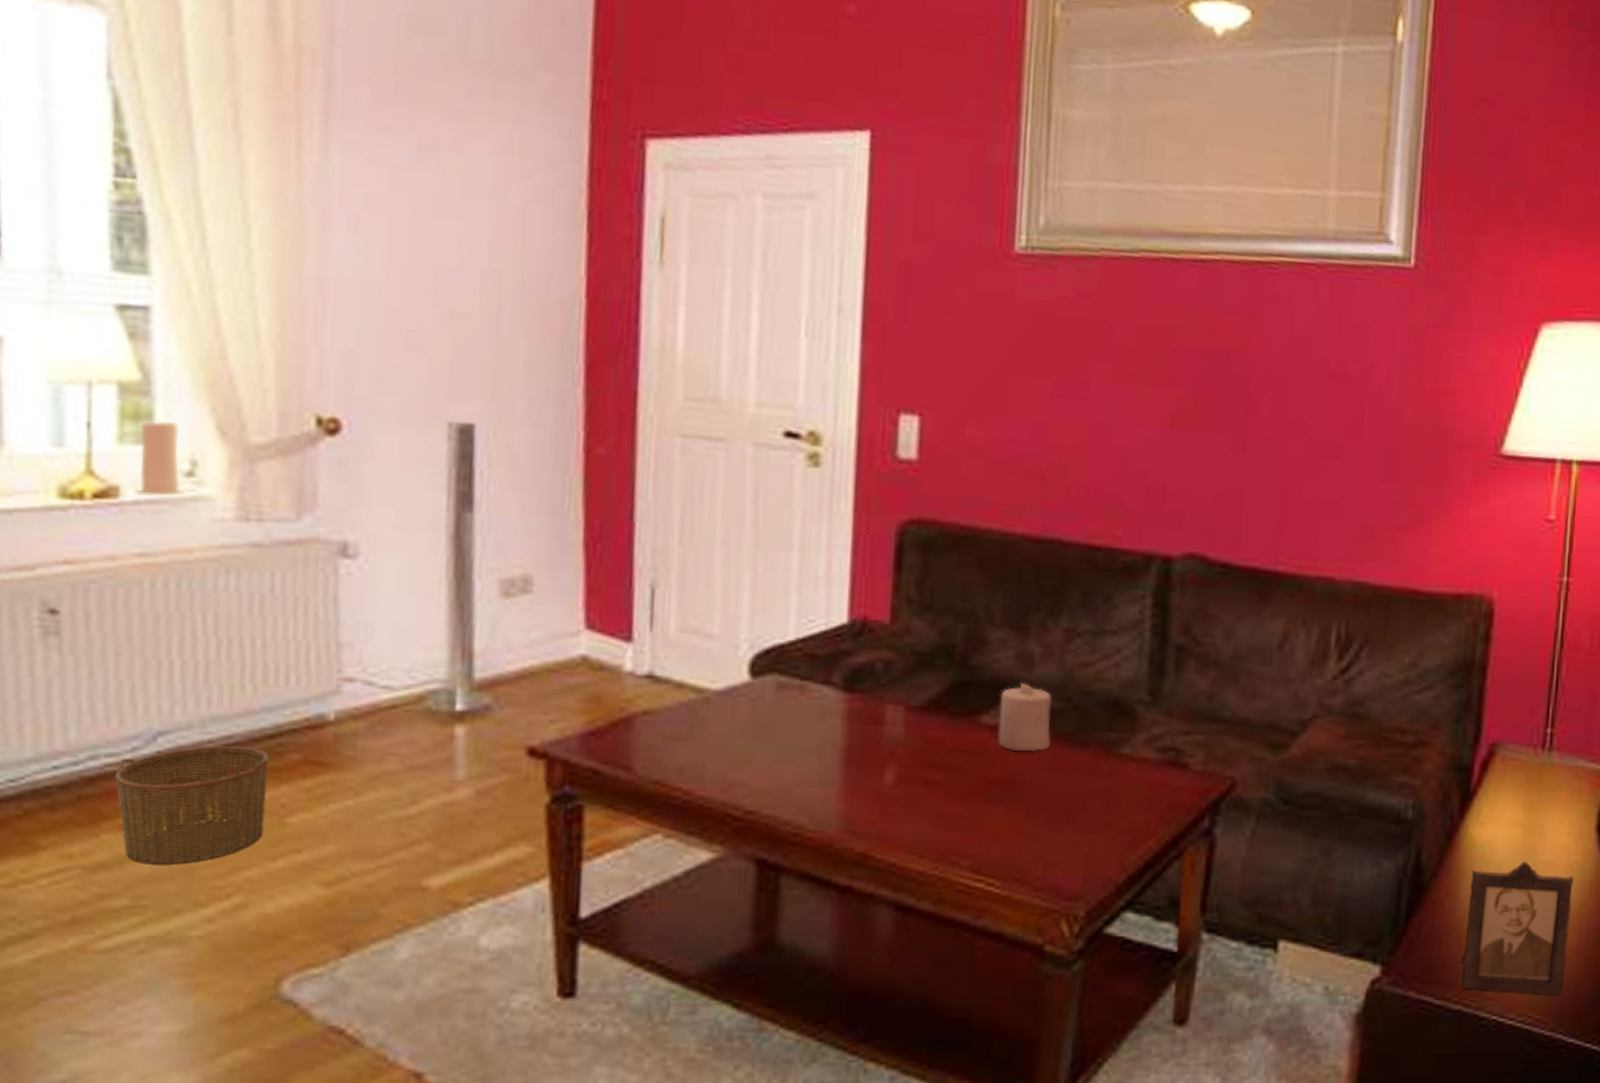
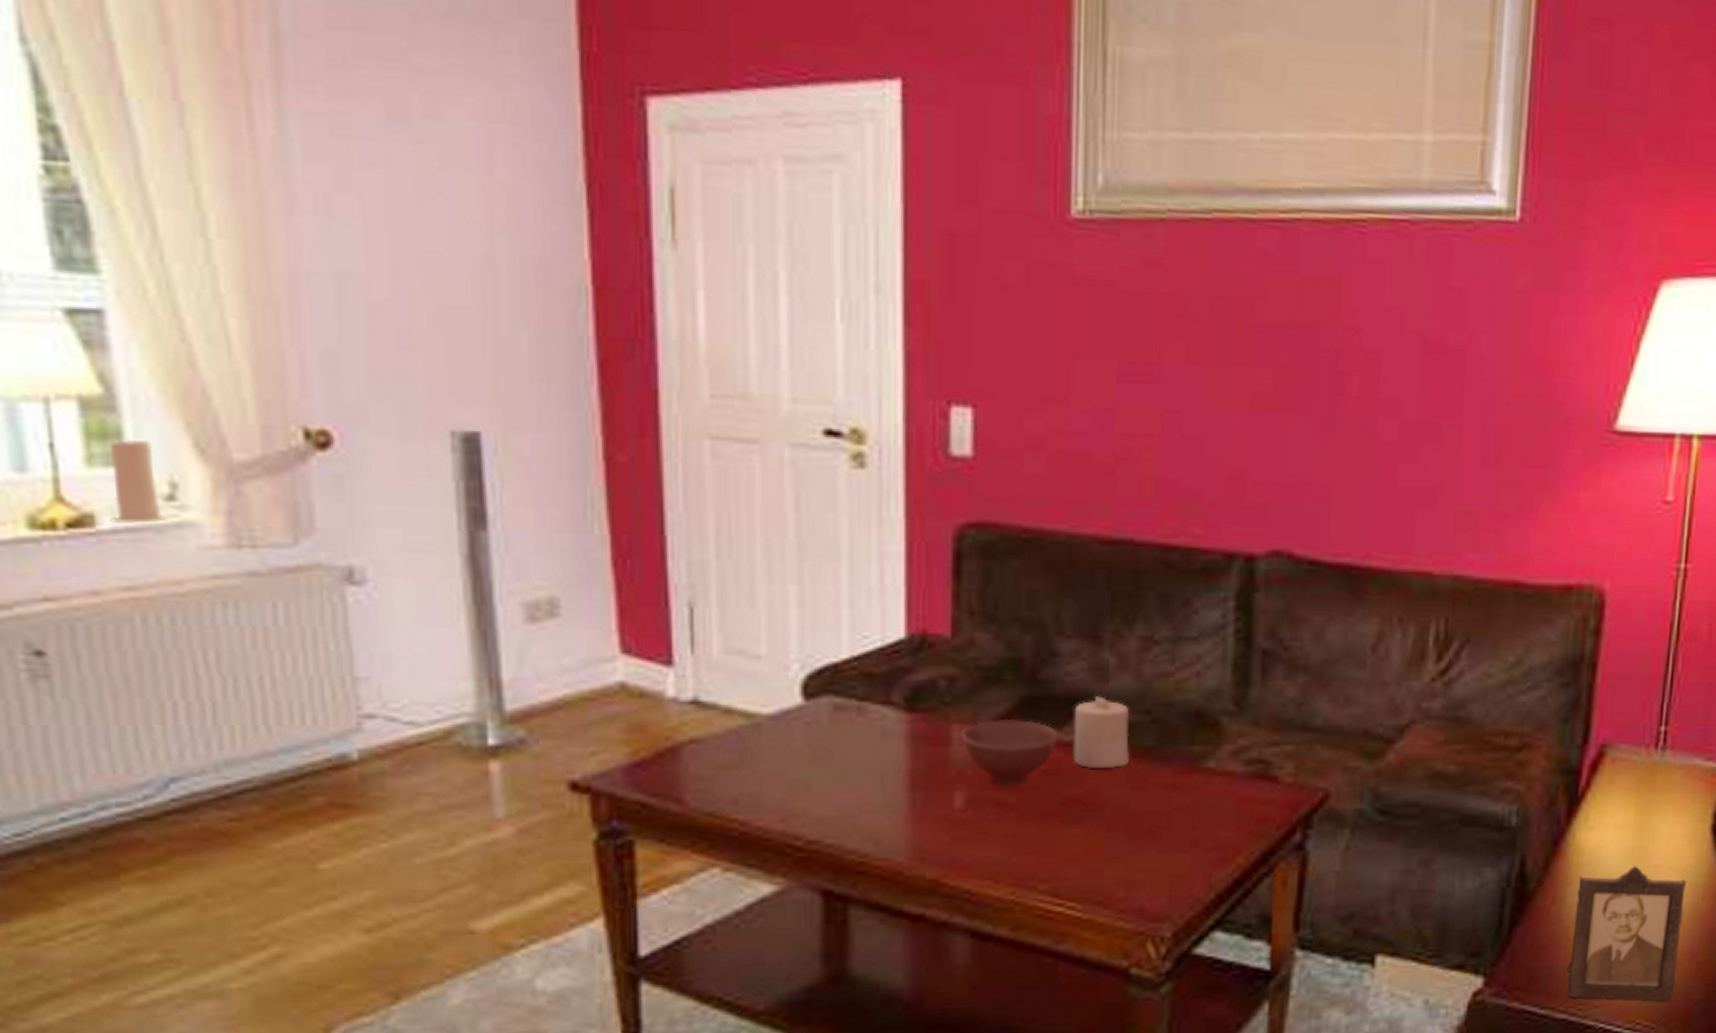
basket: present [114,746,269,865] -> none [128,791,295,917]
bowl: none [894,702,986,765] -> present [961,720,1059,786]

